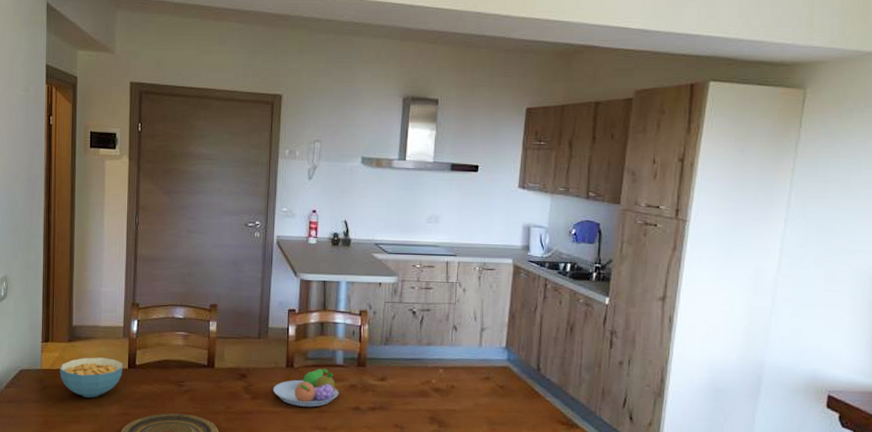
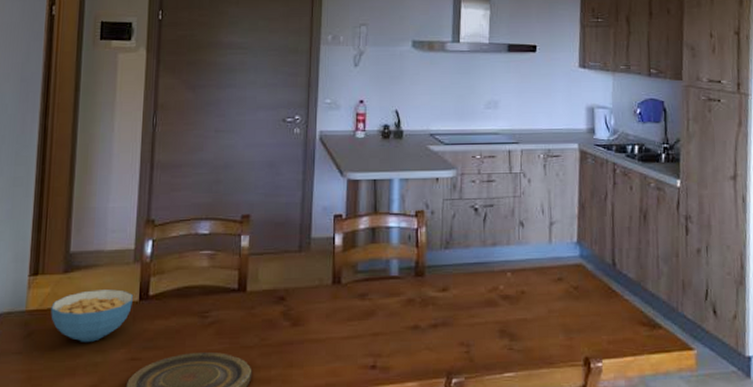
fruit bowl: present [274,368,339,407] -> none [318,281,395,331]

